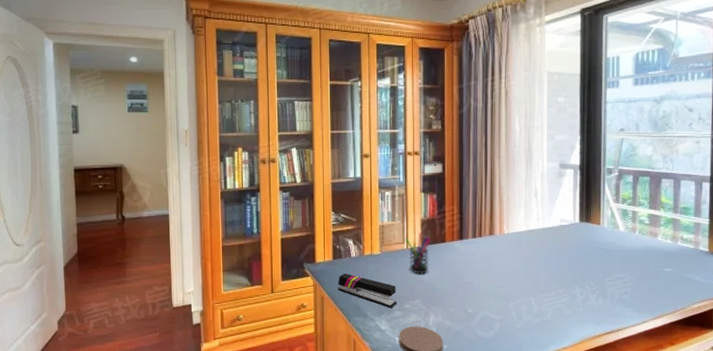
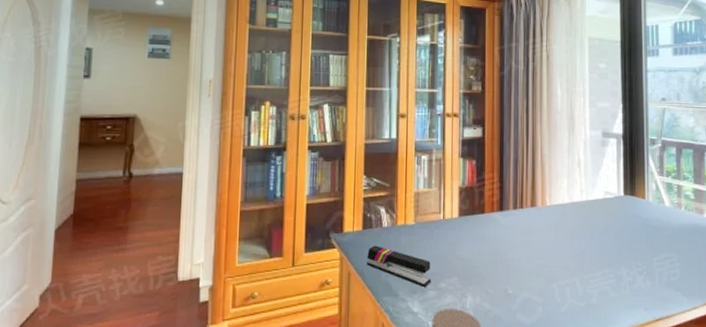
pen holder: present [405,232,430,274] -> none [442,202,469,249]

